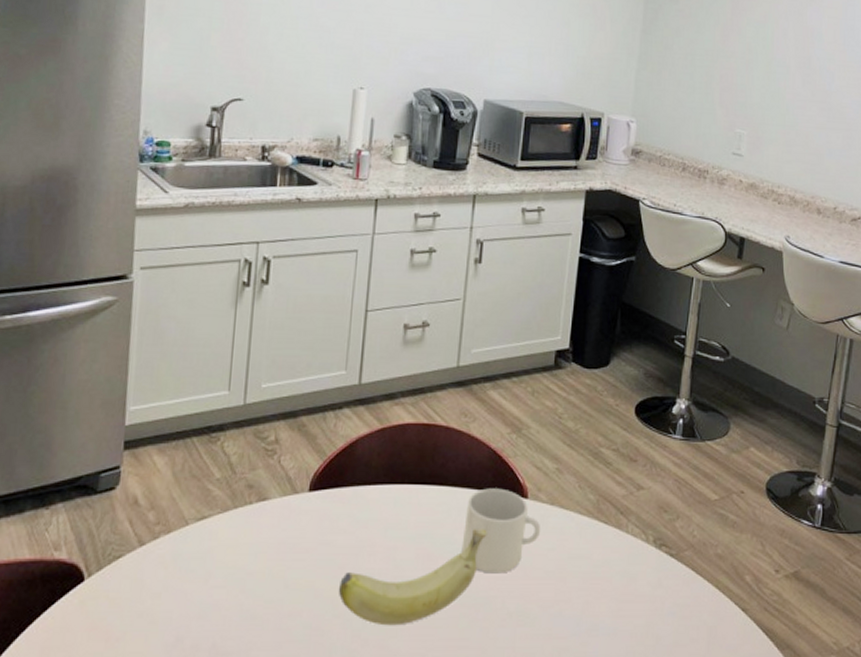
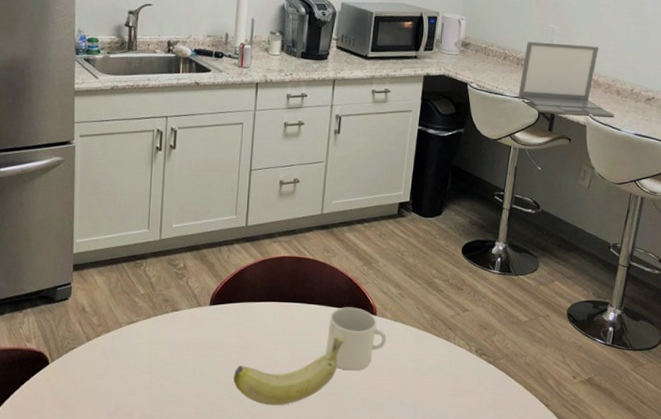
laptop: none [700,149,815,243] -> present [518,41,614,118]

